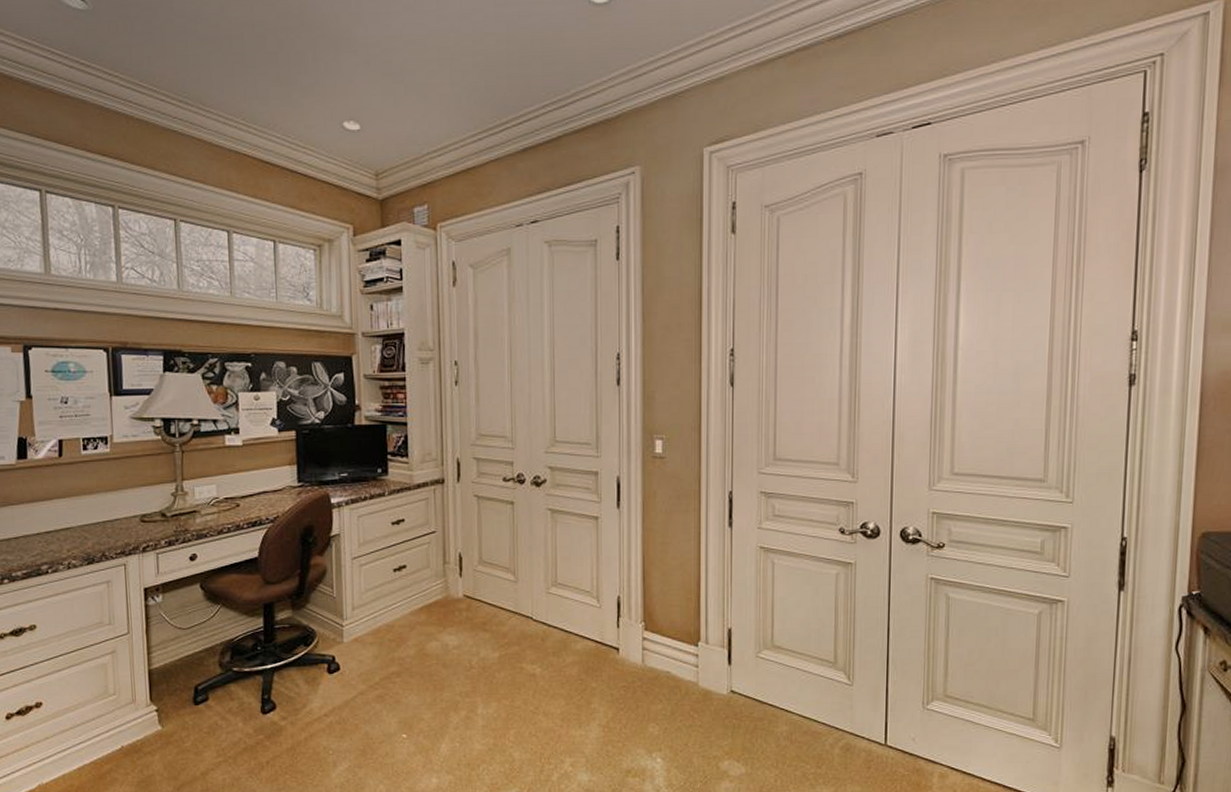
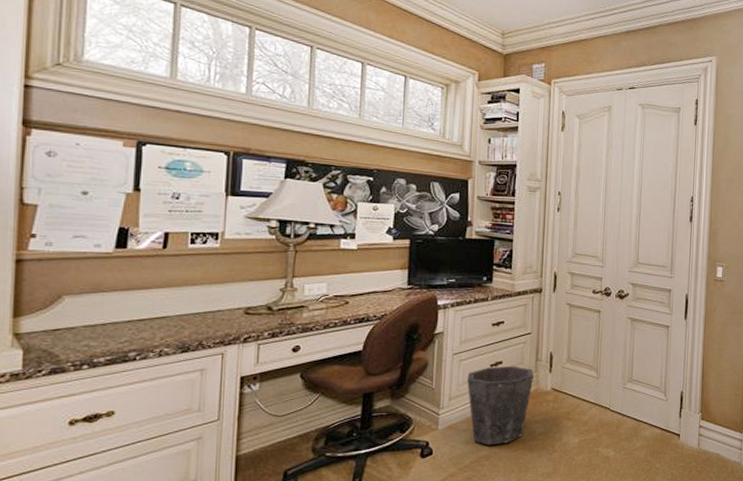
waste bin: none [369,570,443,660] -> present [467,366,534,445]

